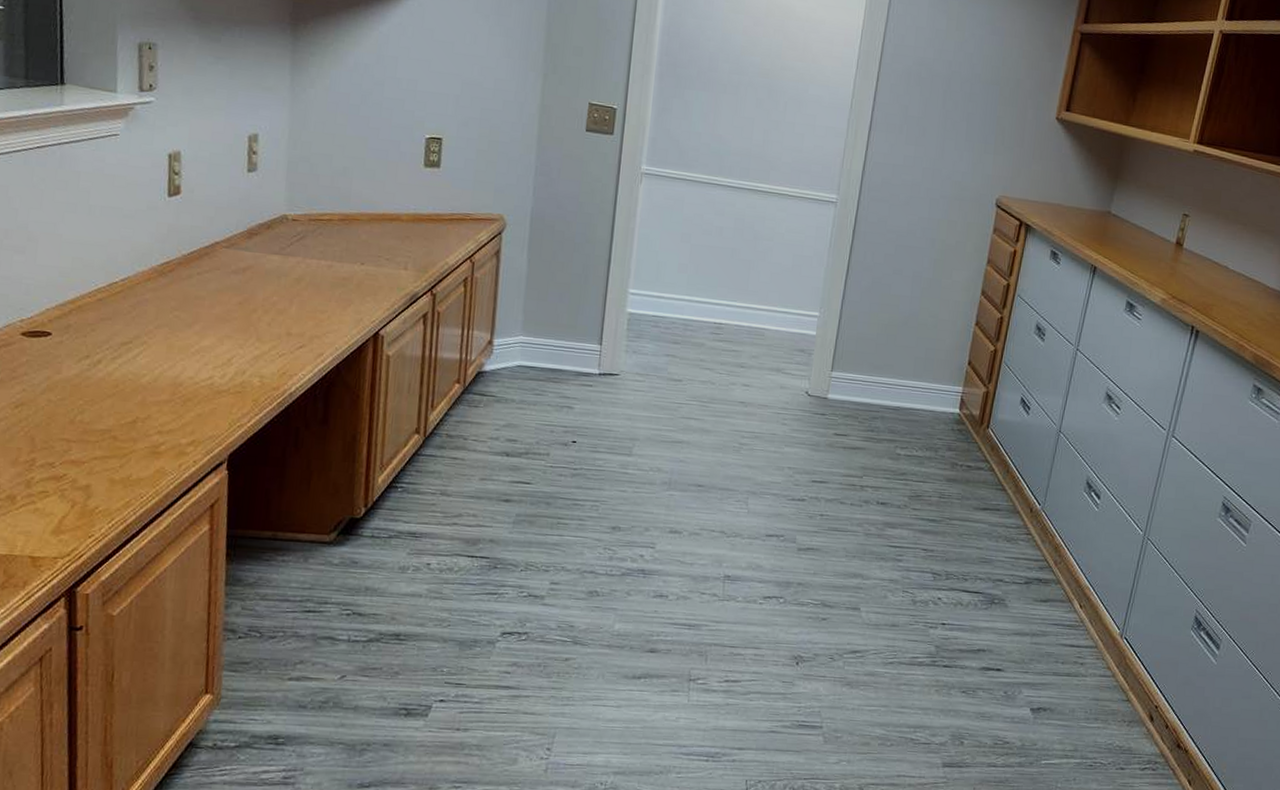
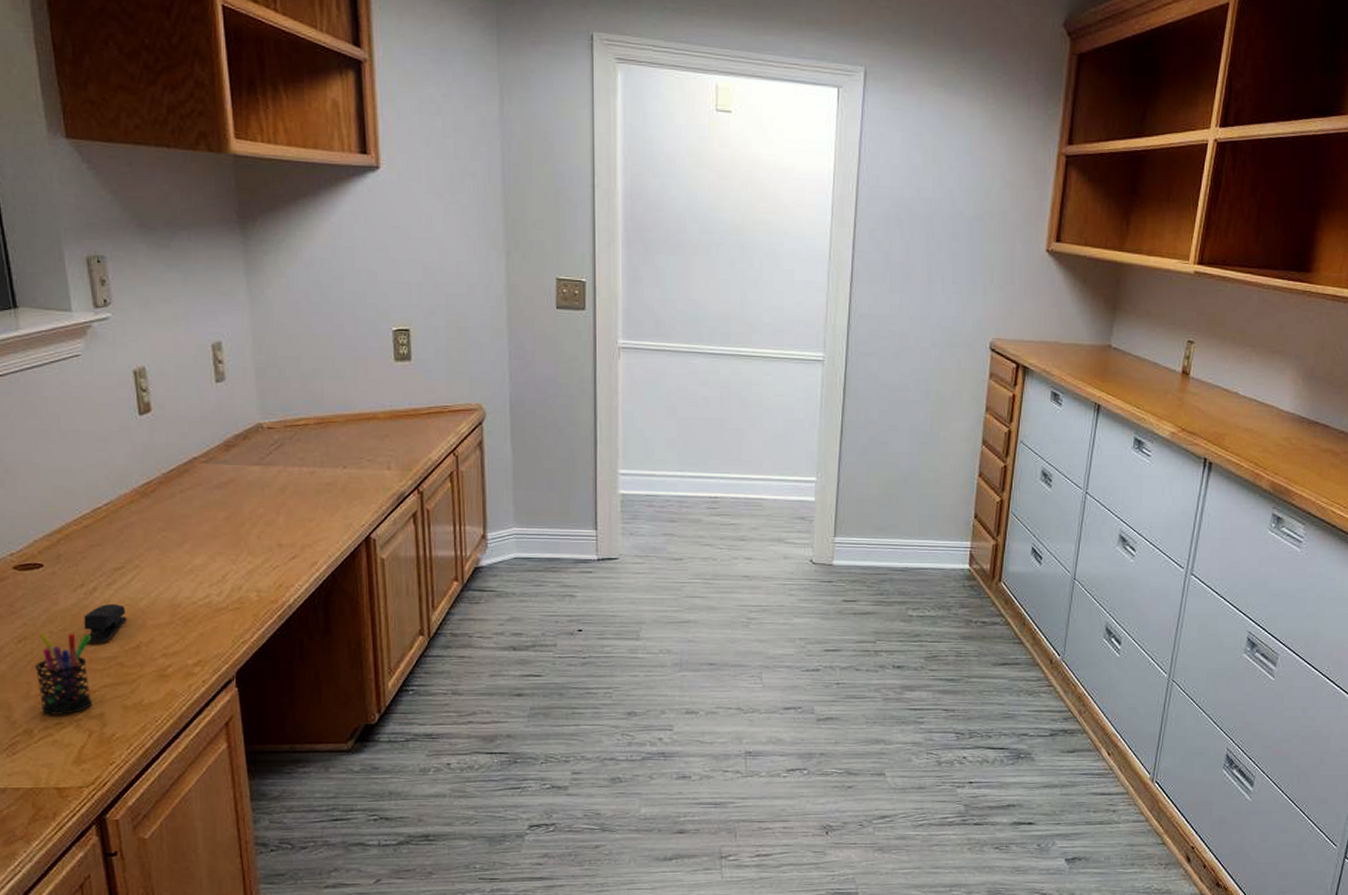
pen holder: none [27,400,89,484] -> present [34,633,92,715]
stapler: none [83,377,127,415] -> present [84,604,127,642]

